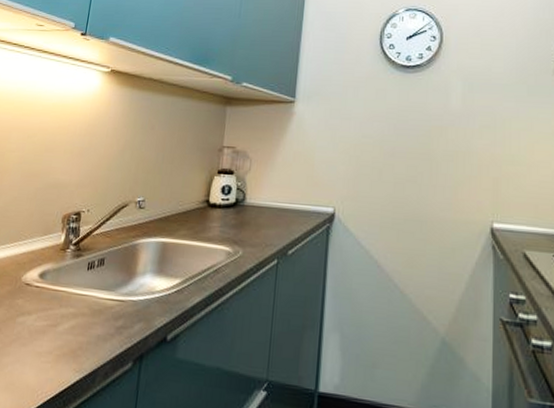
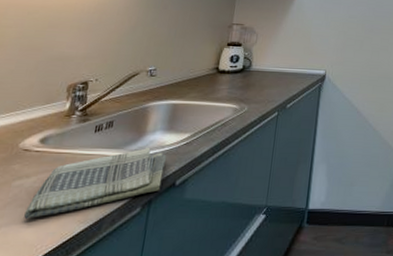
dish towel: none [26,291,158,360] -> present [24,147,167,219]

